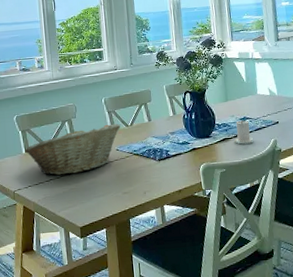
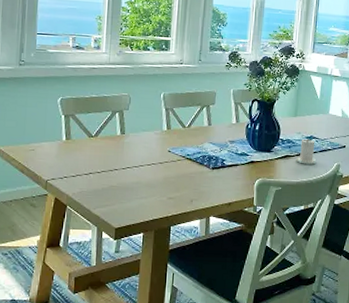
fruit basket: present [25,123,121,175] -> none [65,121,177,171]

